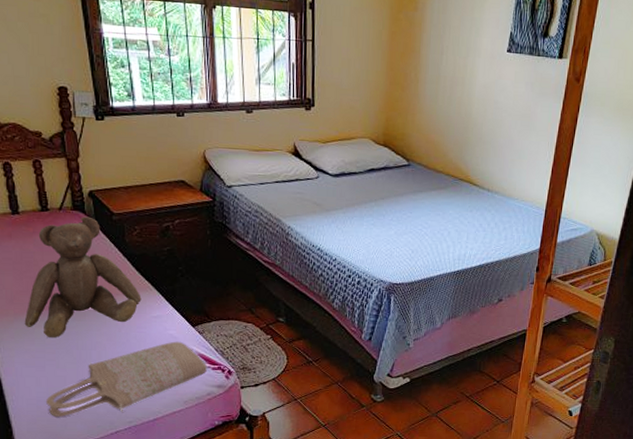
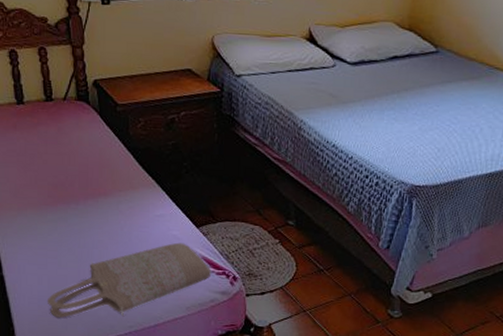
teddy bear: present [24,216,142,338] -> none [27,107,145,234]

